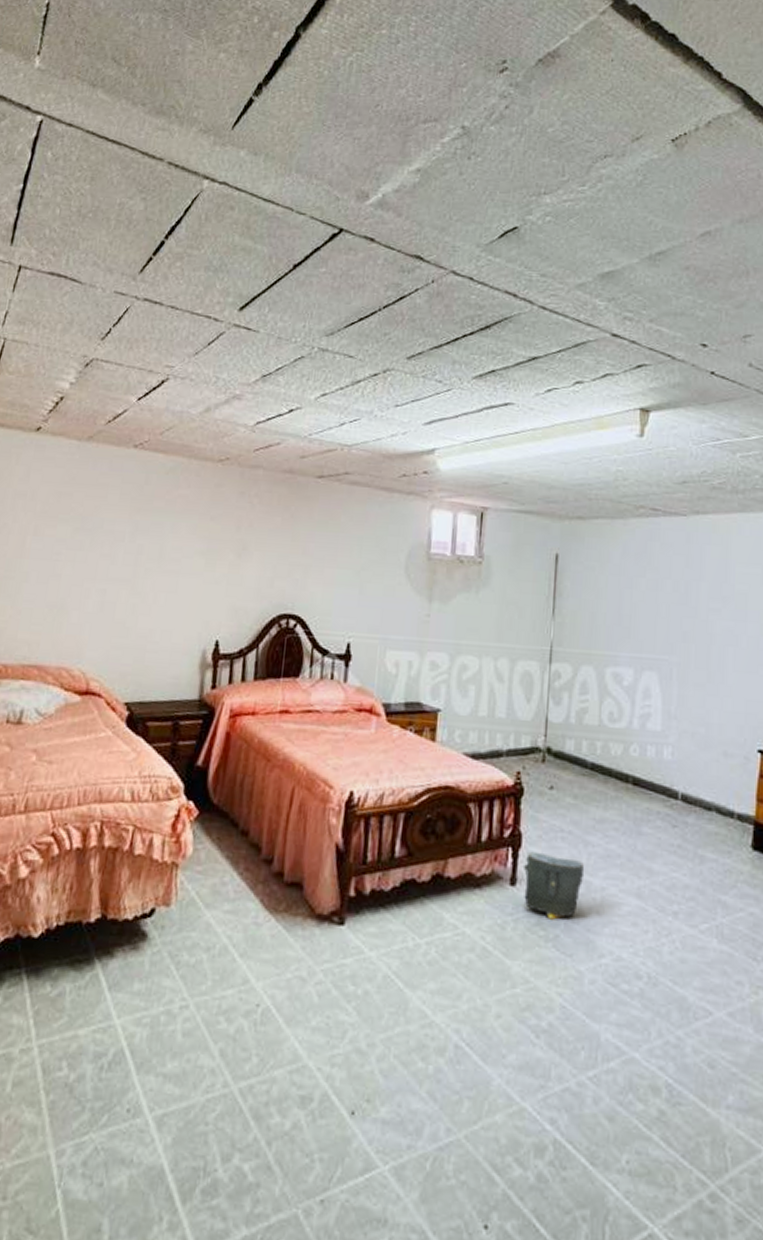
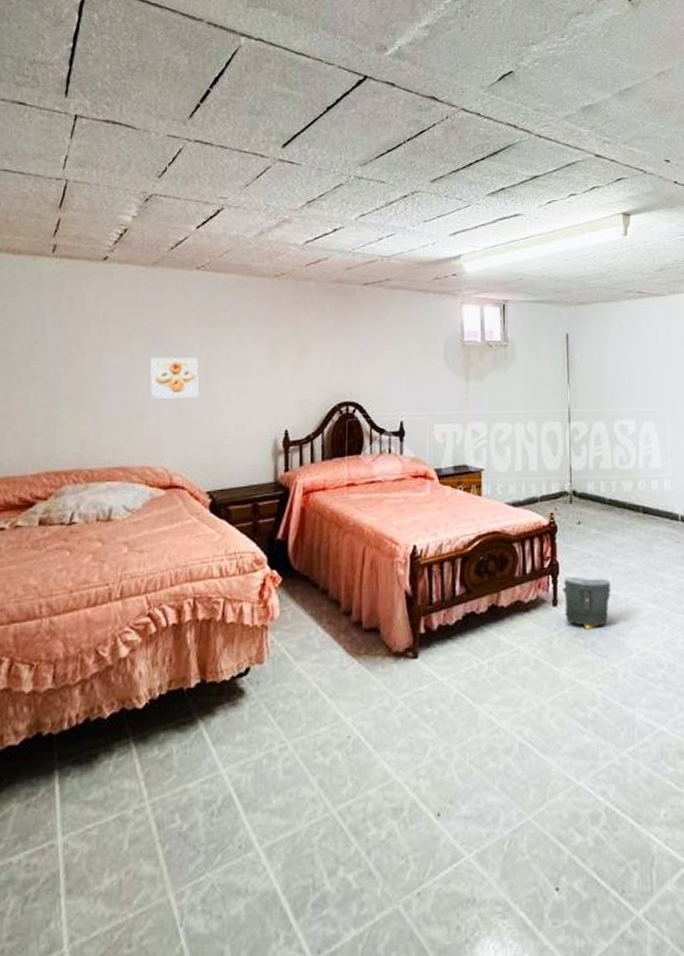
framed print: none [73,544,128,595] -> present [150,357,199,399]

